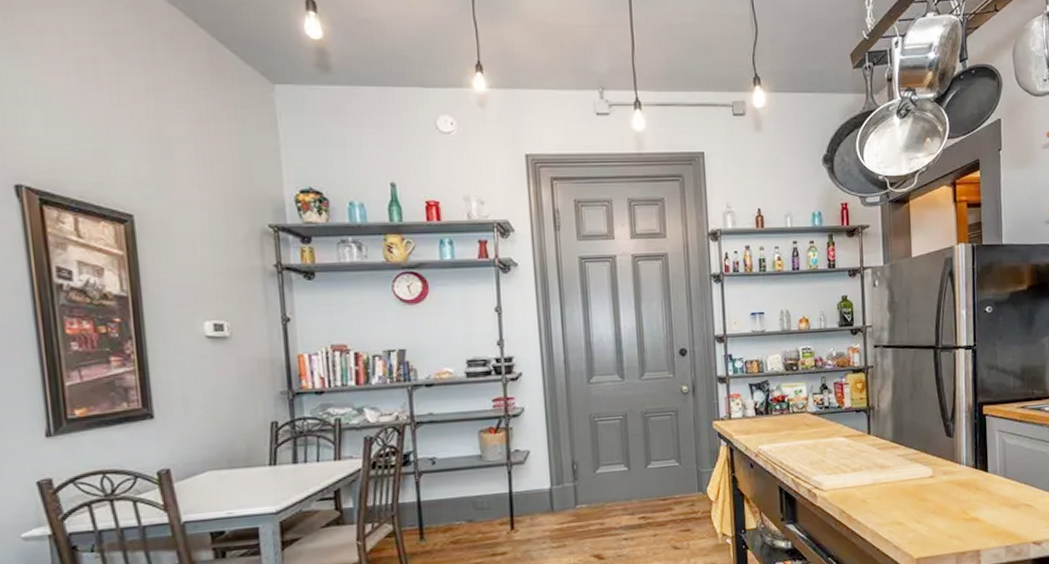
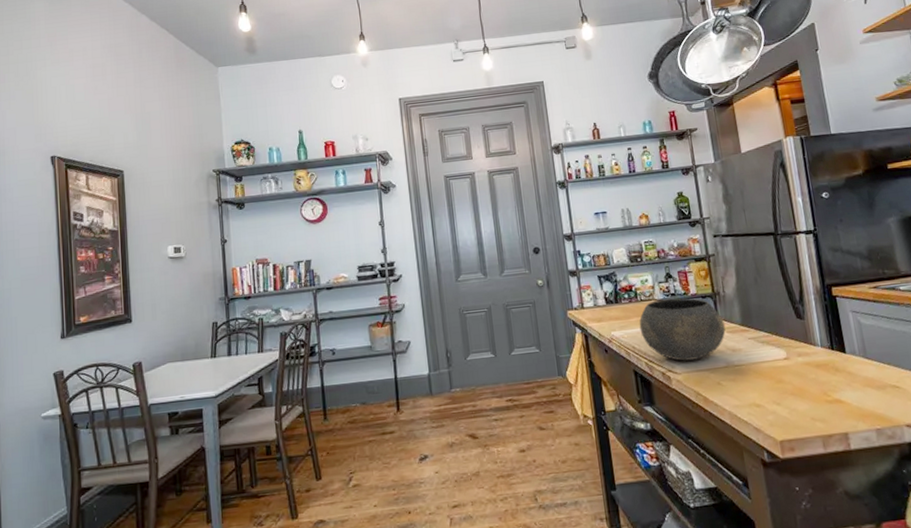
bowl: none [789,411,876,478] -> present [639,298,726,361]

